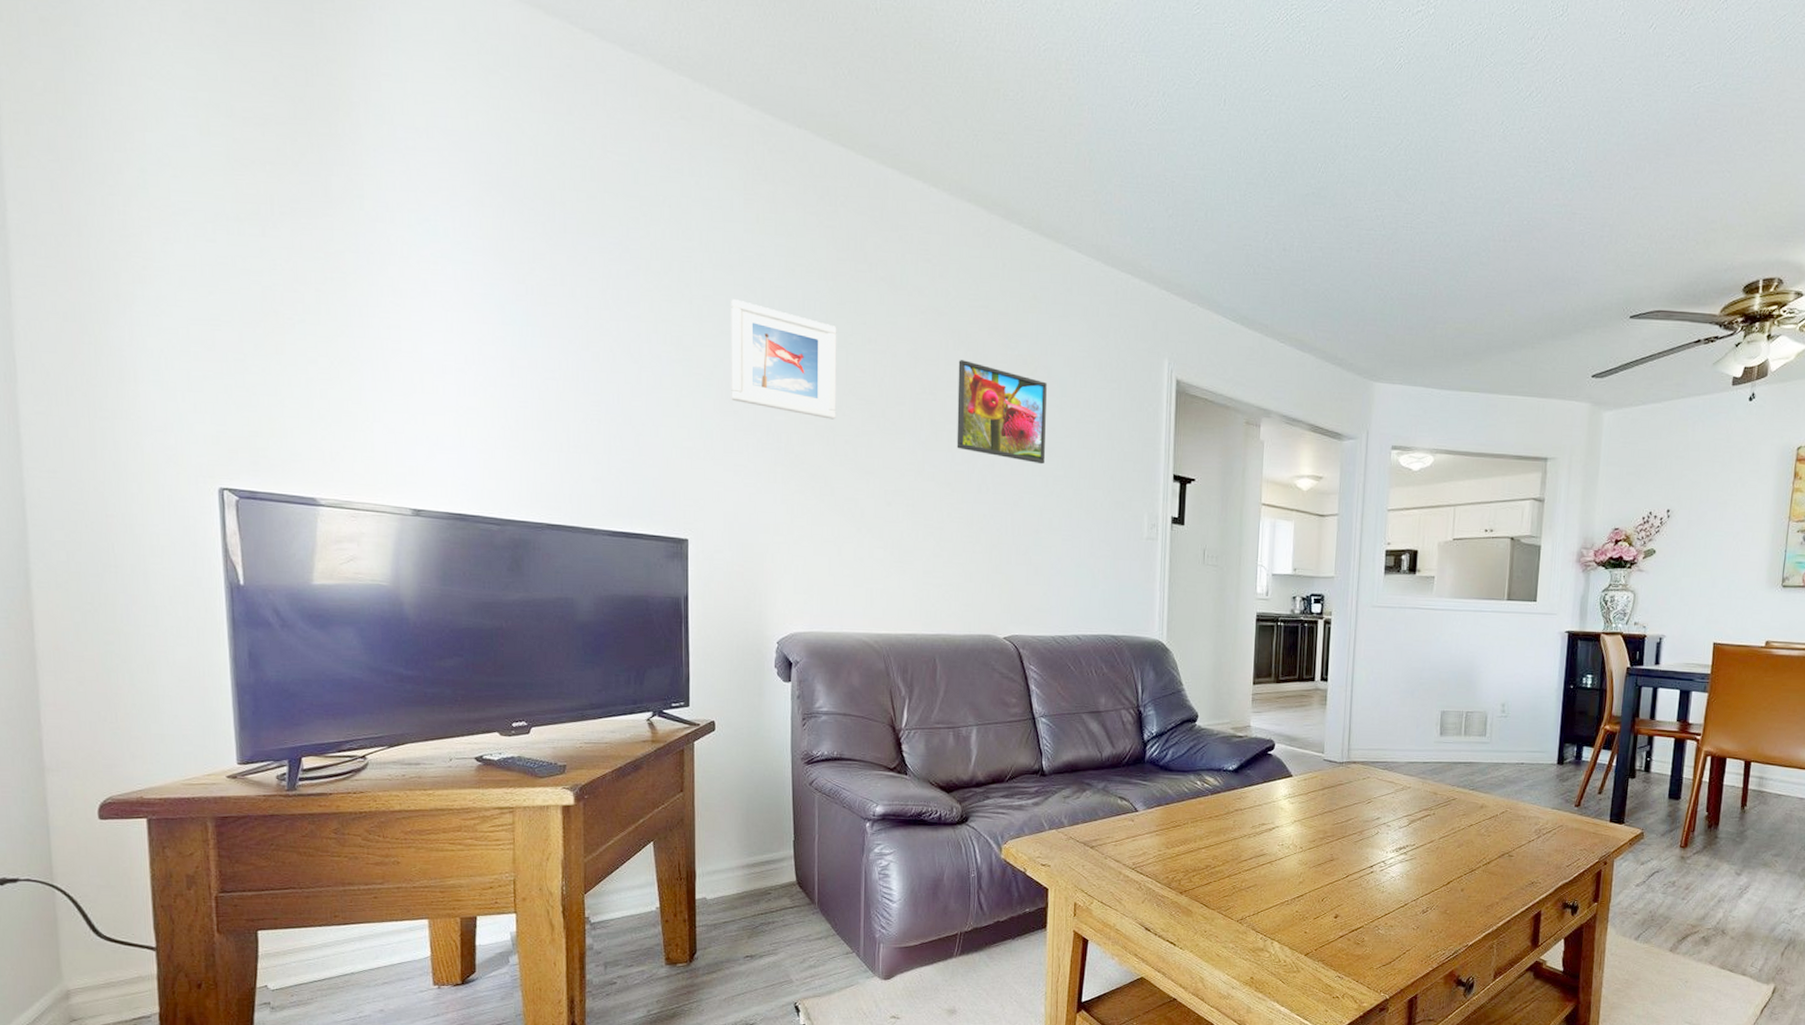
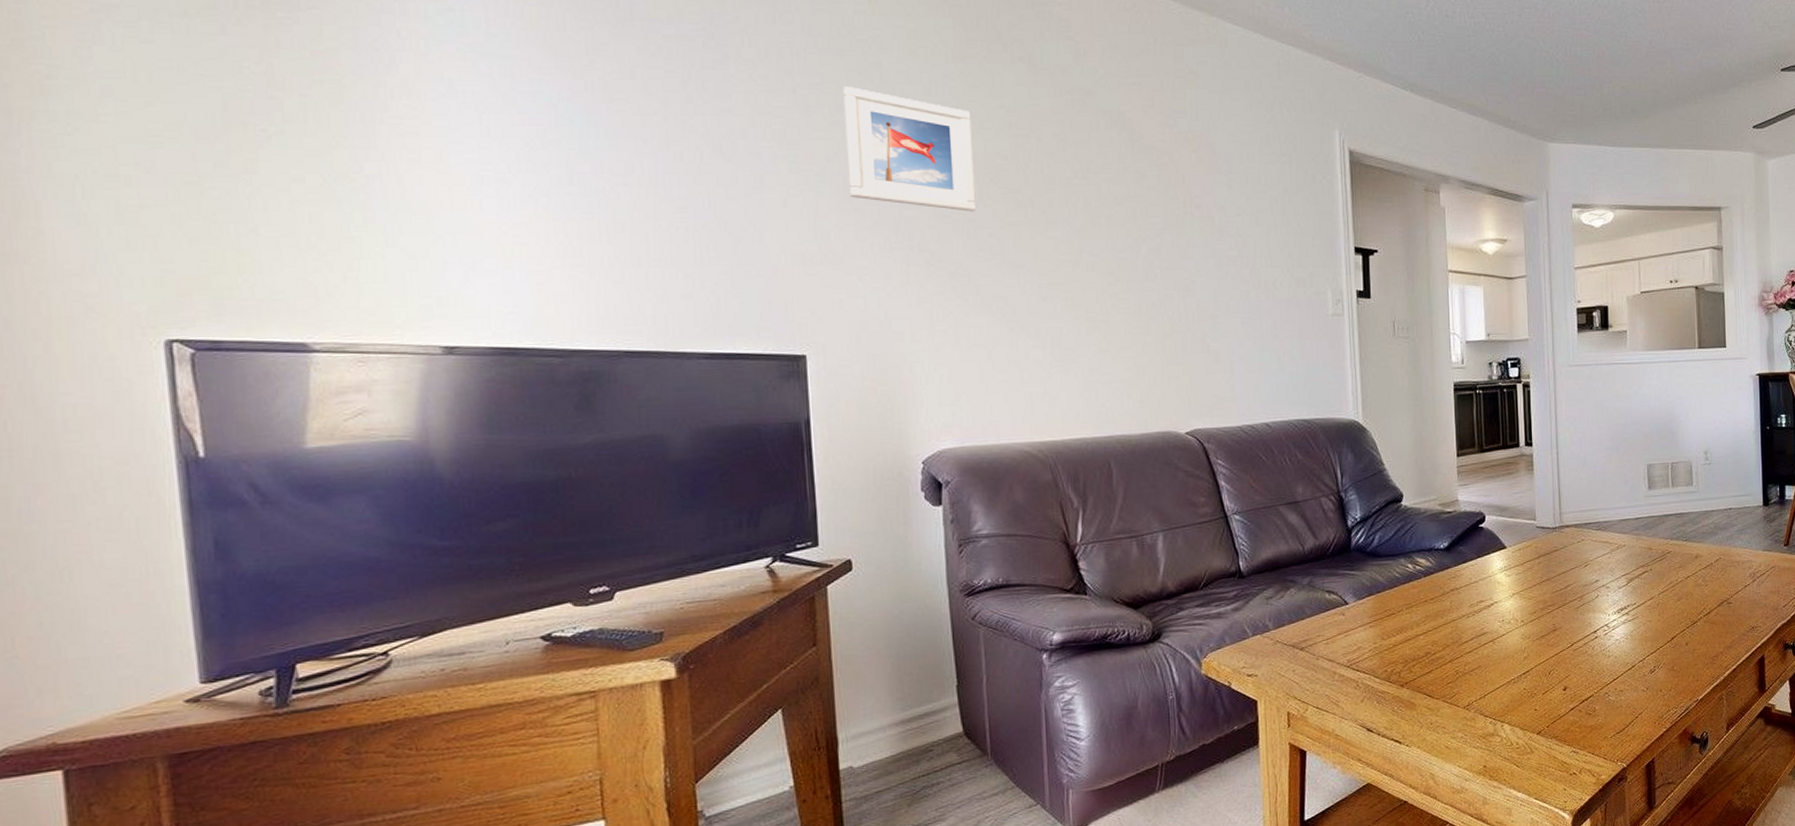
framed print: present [956,360,1047,465] -> none [1112,141,1216,246]

